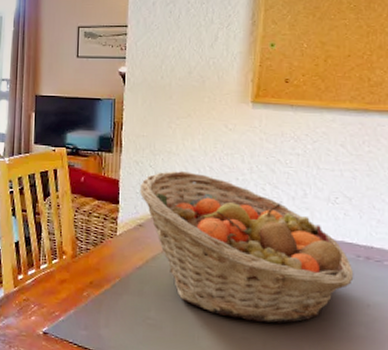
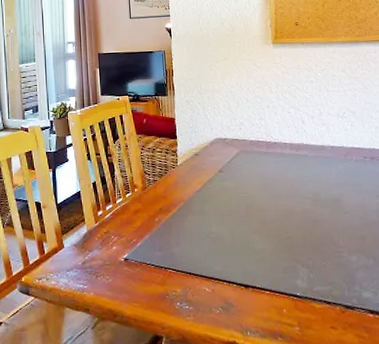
fruit basket: present [140,171,354,323] -> none [193,105,364,222]

